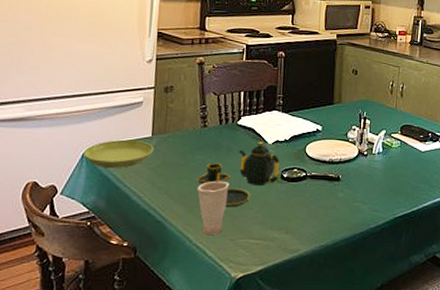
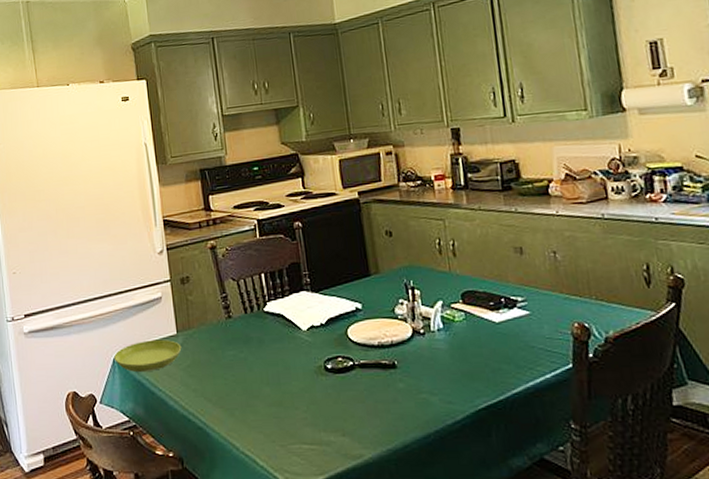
cup: present [196,180,229,236] -> none [233,377,269,442]
teapot: present [197,141,279,208] -> none [232,328,322,408]

